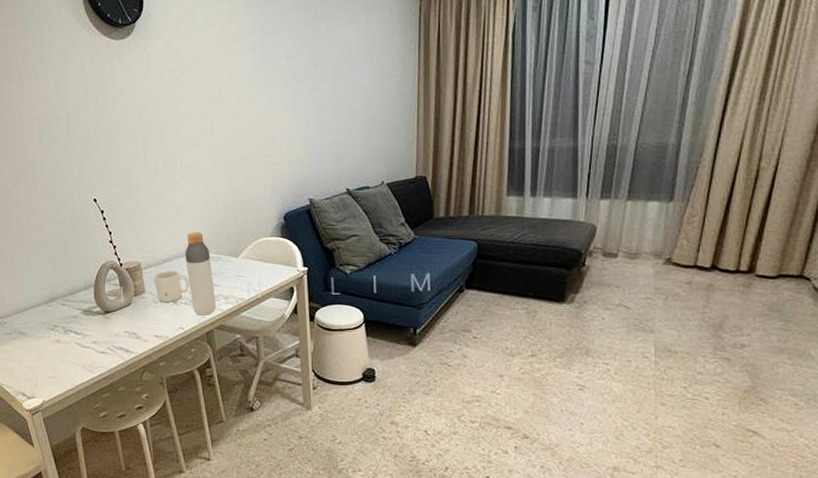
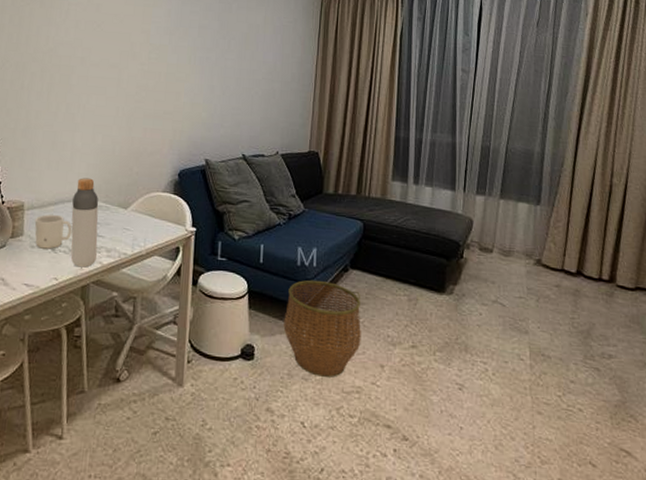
basket: none [401,303,480,390] -> present [283,279,361,377]

